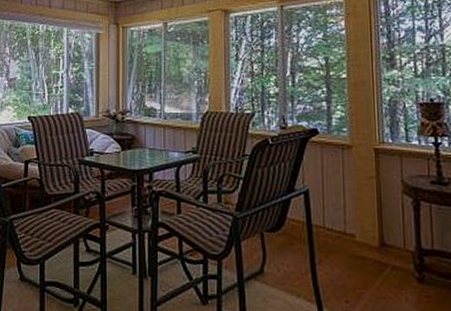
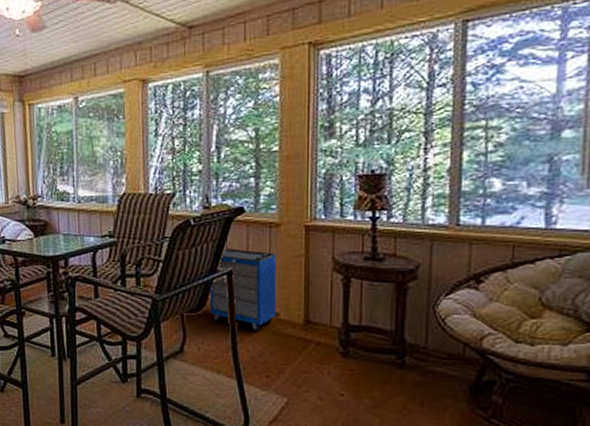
cabinet: none [287,168,353,254] -> present [209,249,277,332]

